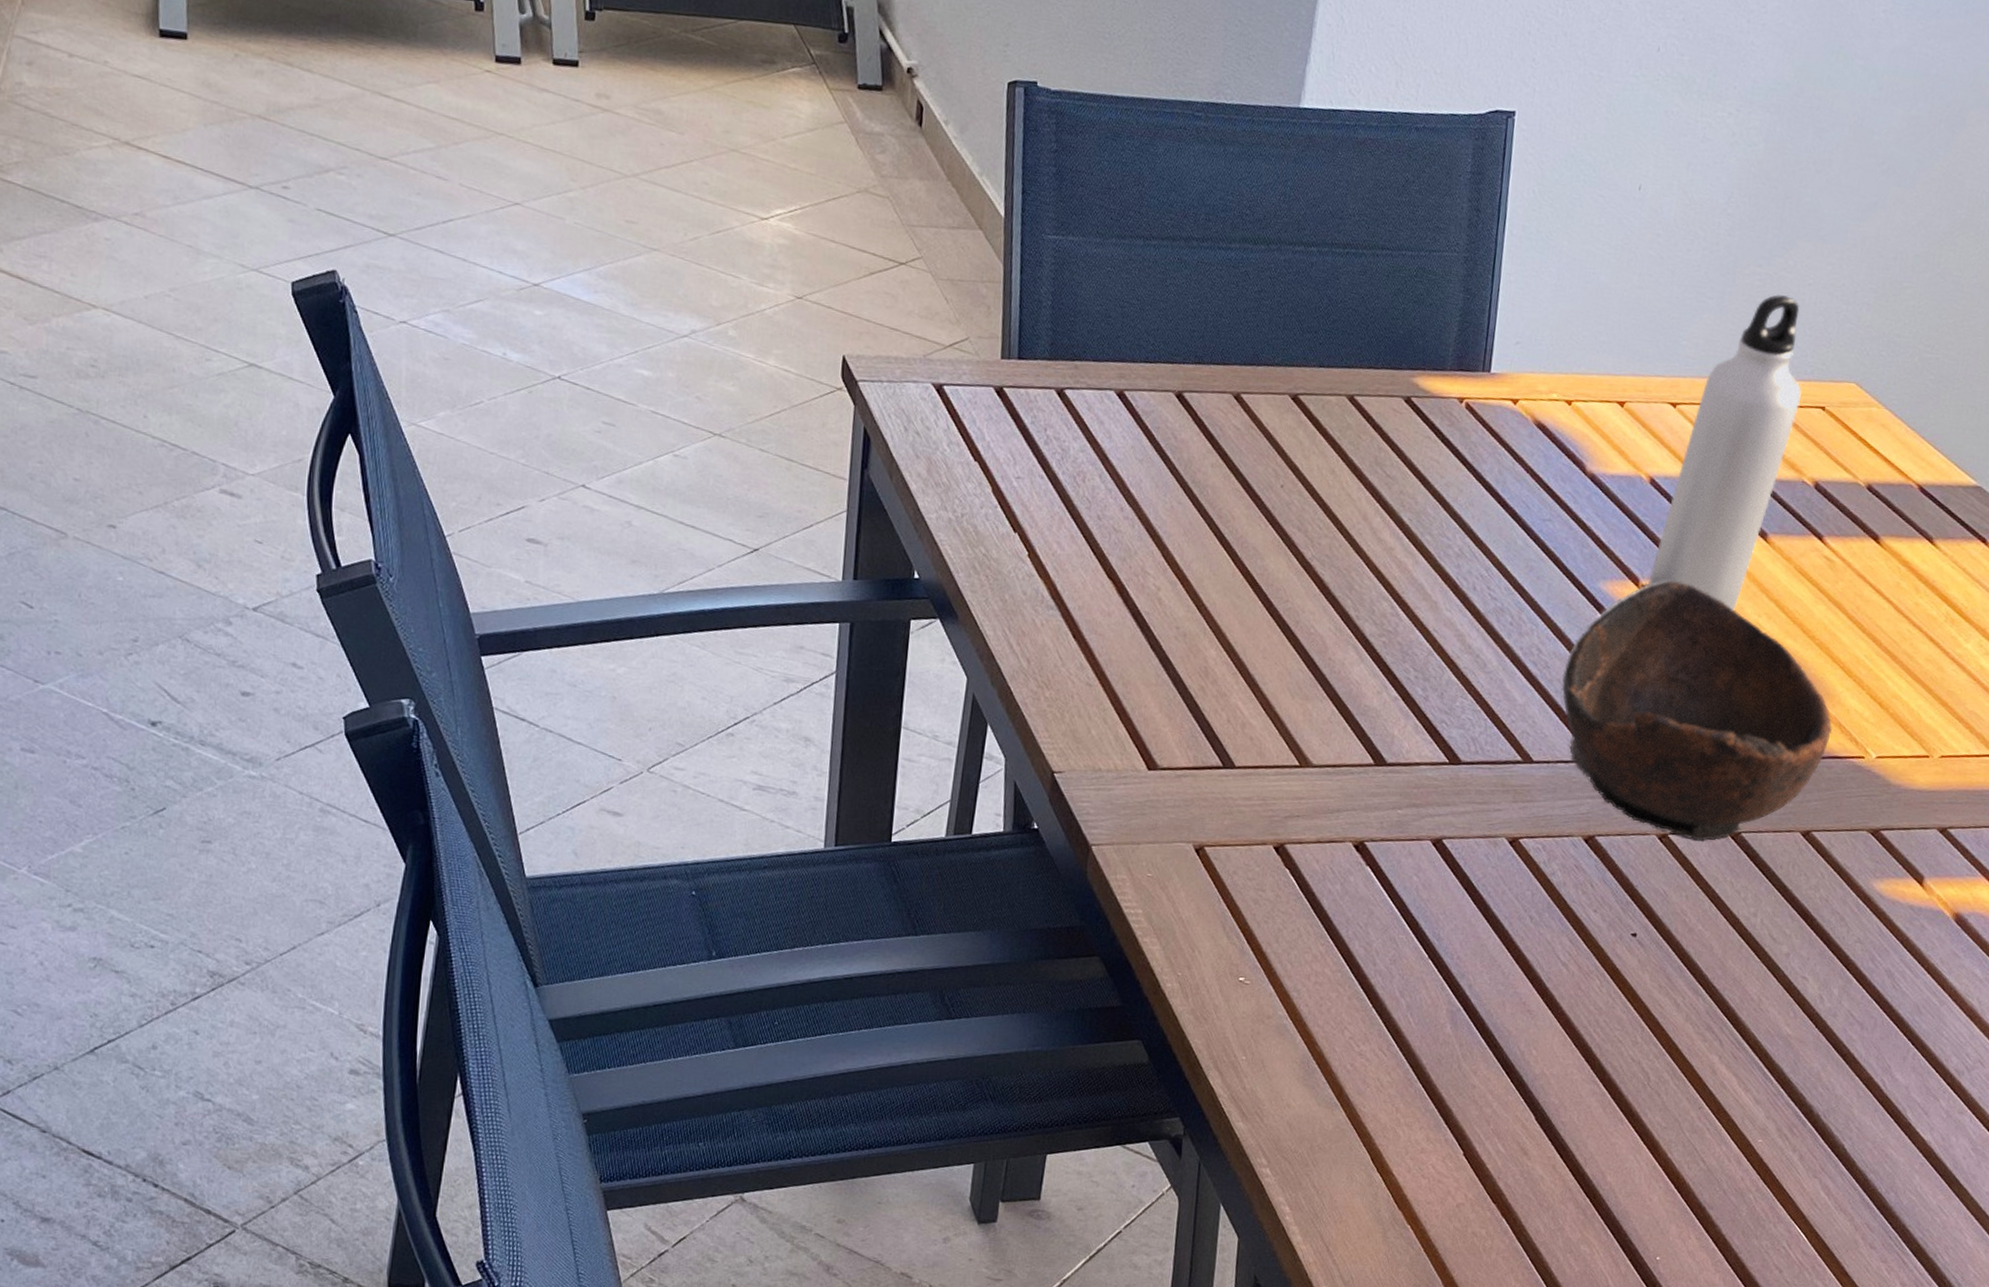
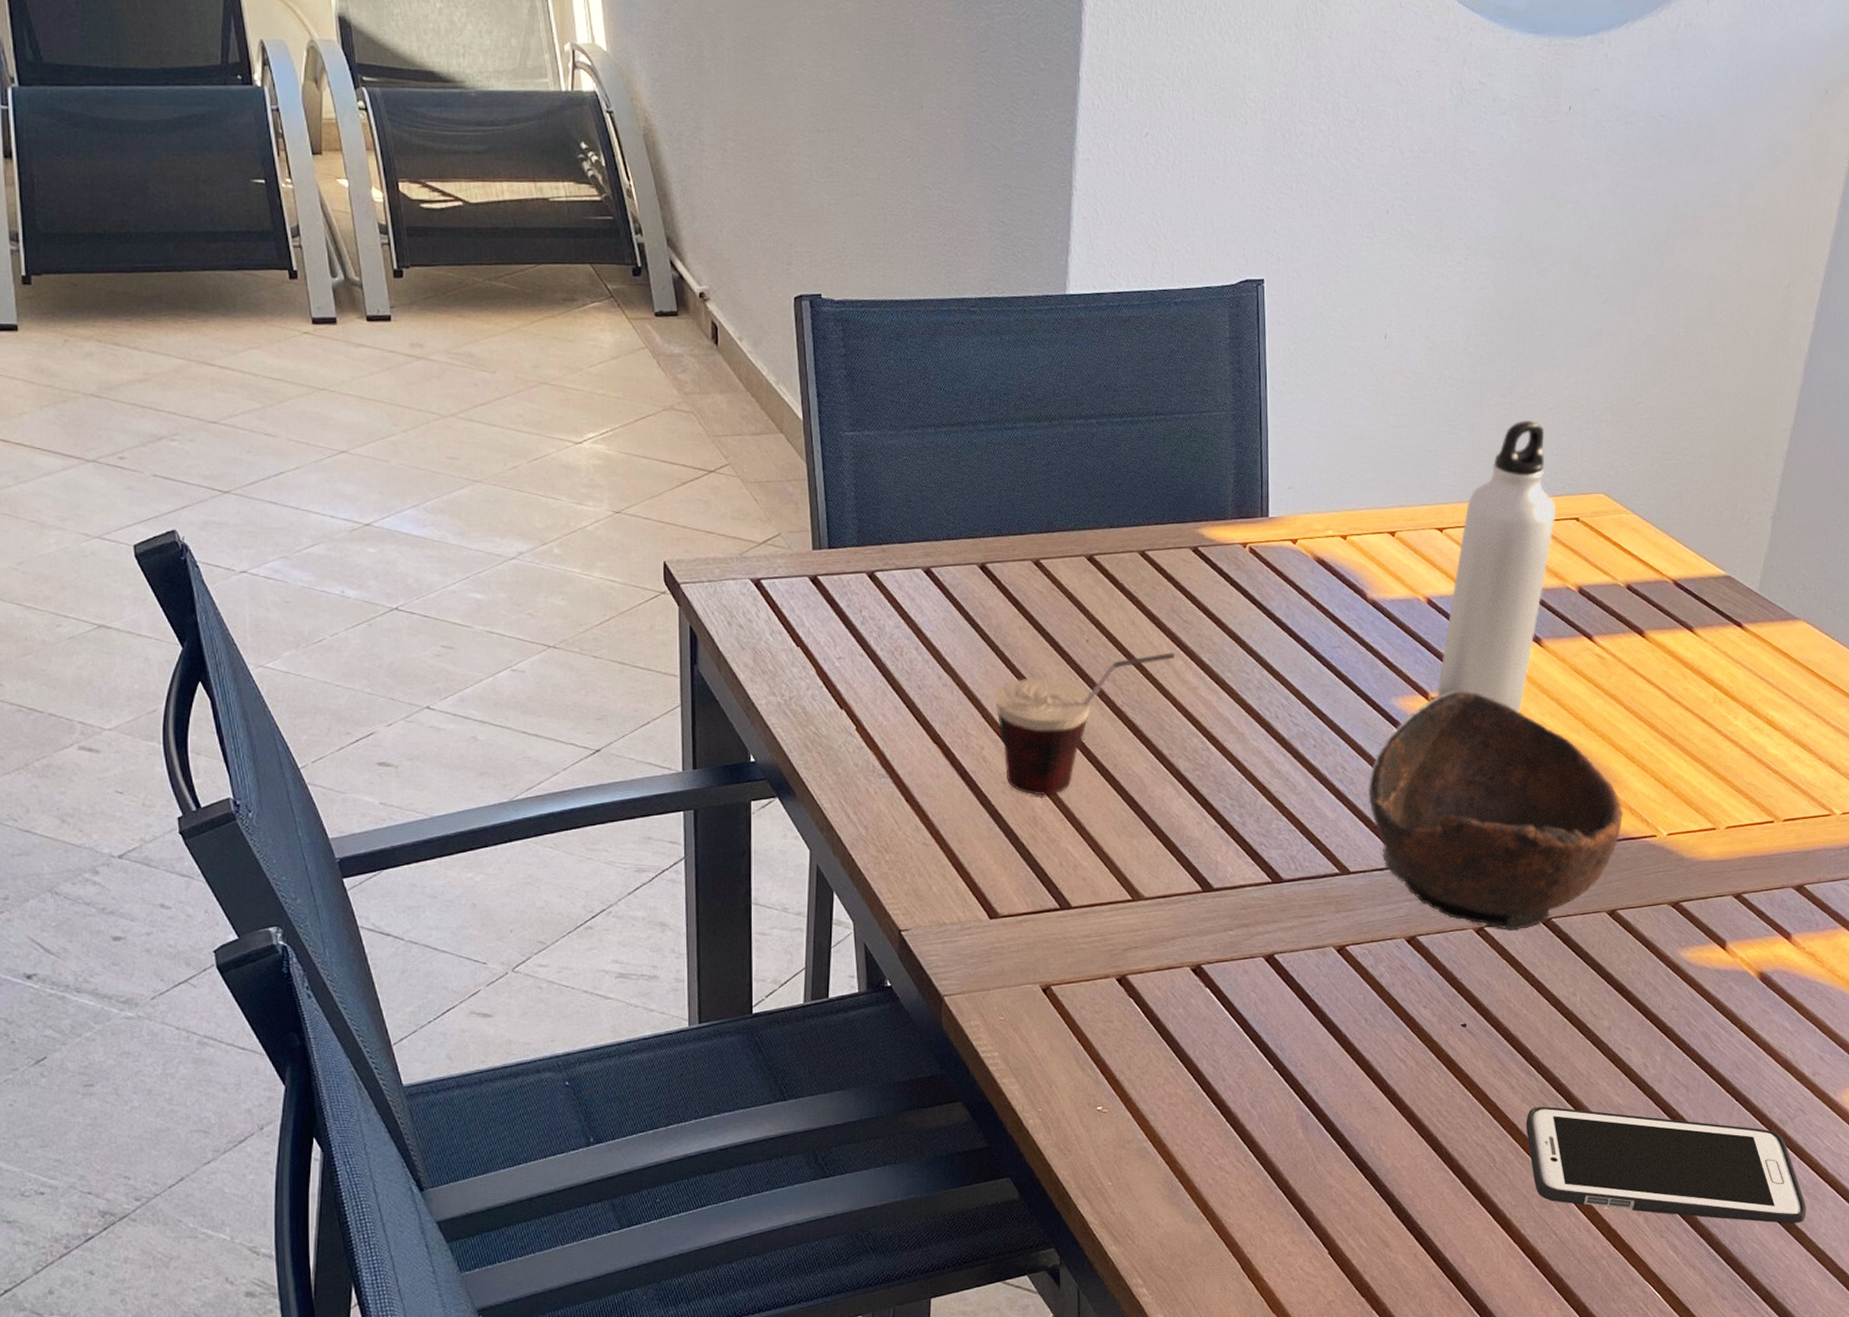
cup: none [1178,507,1375,647] -> present [995,652,1176,796]
cell phone: none [1686,1028,1973,1179] -> present [1525,1106,1807,1223]

